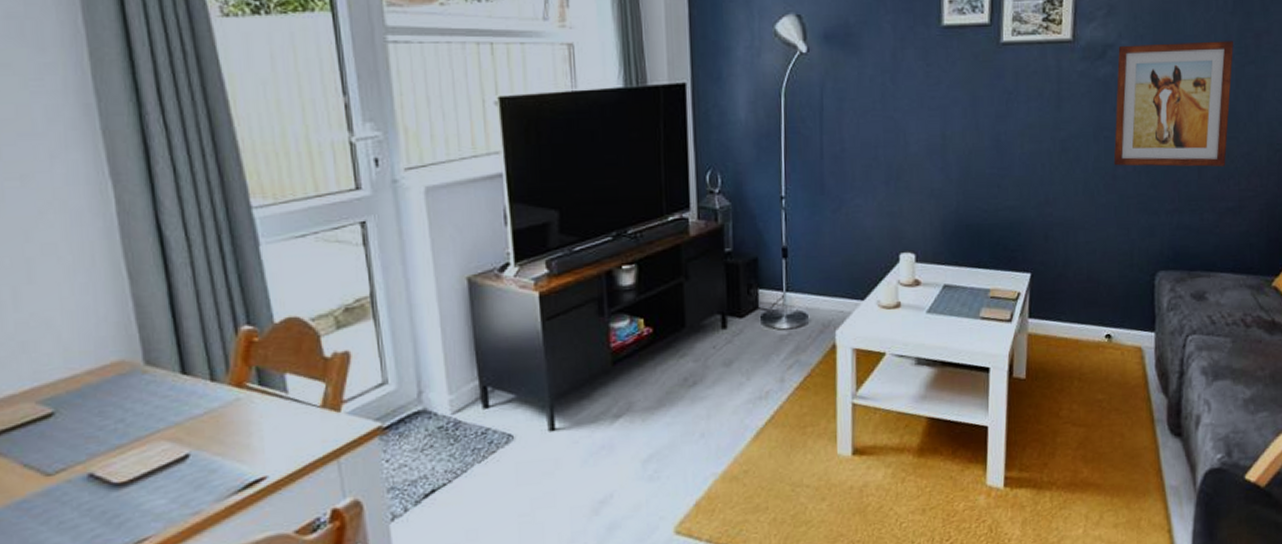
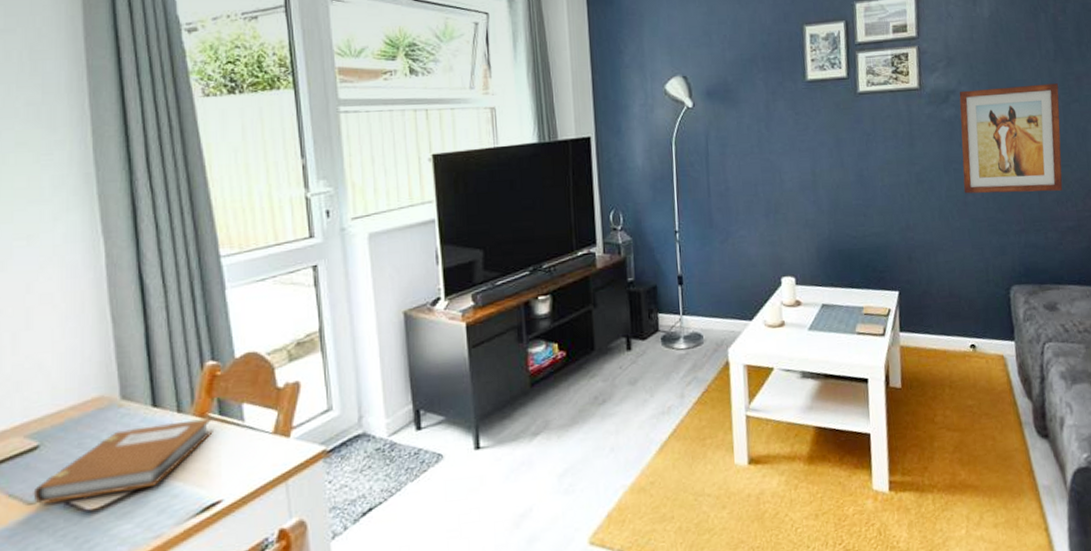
notebook: none [51,388,253,475] -> present [33,418,213,504]

